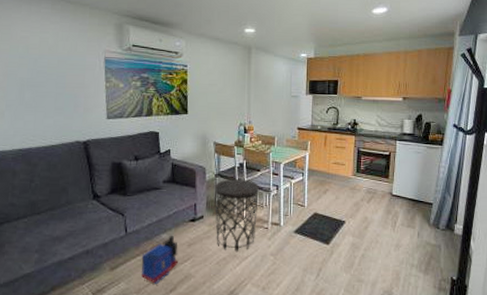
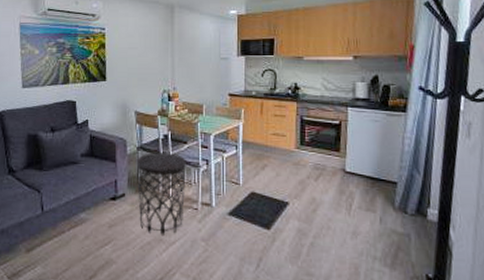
toy train: present [141,235,179,284] -> none [58,214,99,269]

